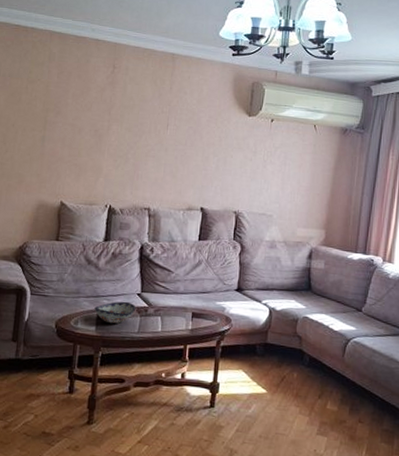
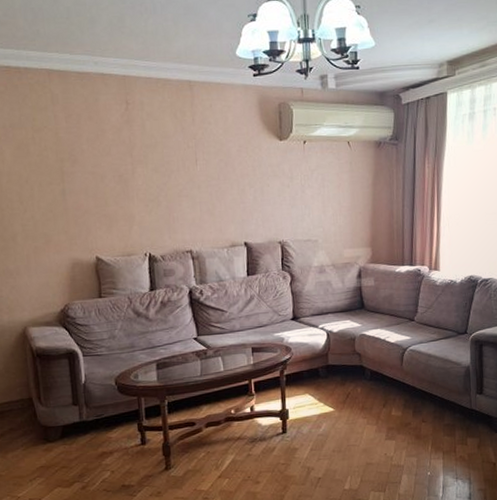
decorative bowl: present [94,301,136,324] -> none [152,347,195,372]

